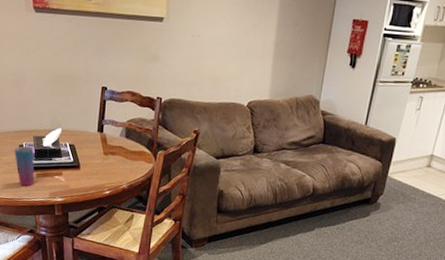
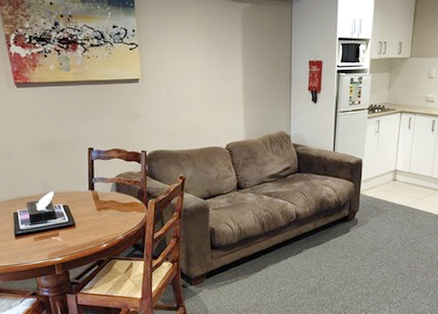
cup: present [14,146,35,187] -> none [9,212,32,252]

